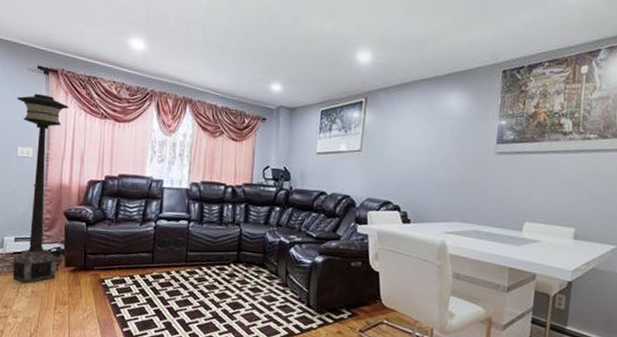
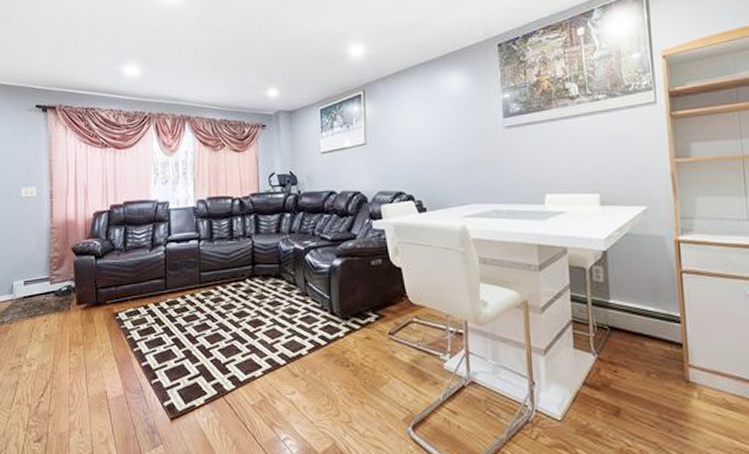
floor lamp: present [12,93,69,284] -> none [17,132,69,328]

